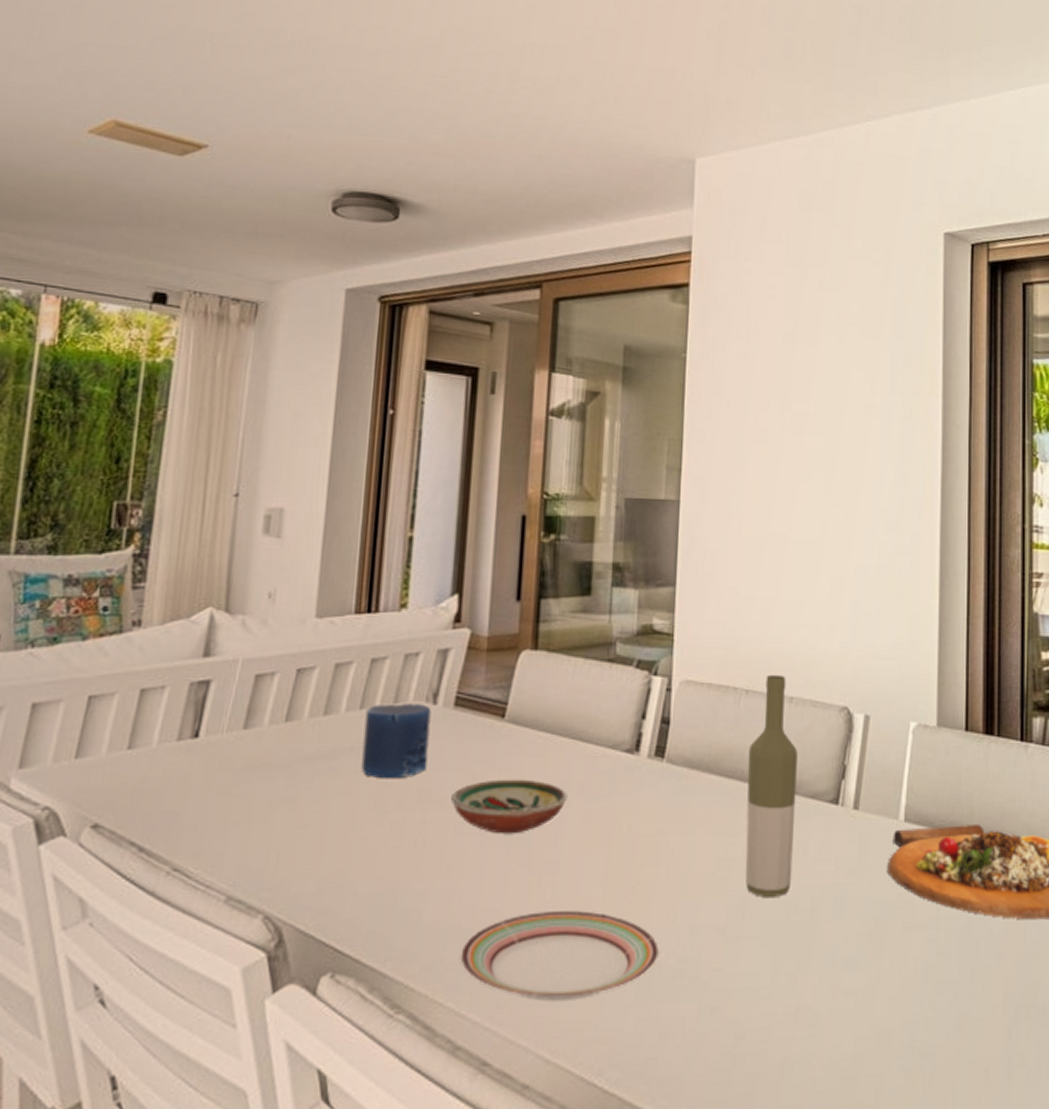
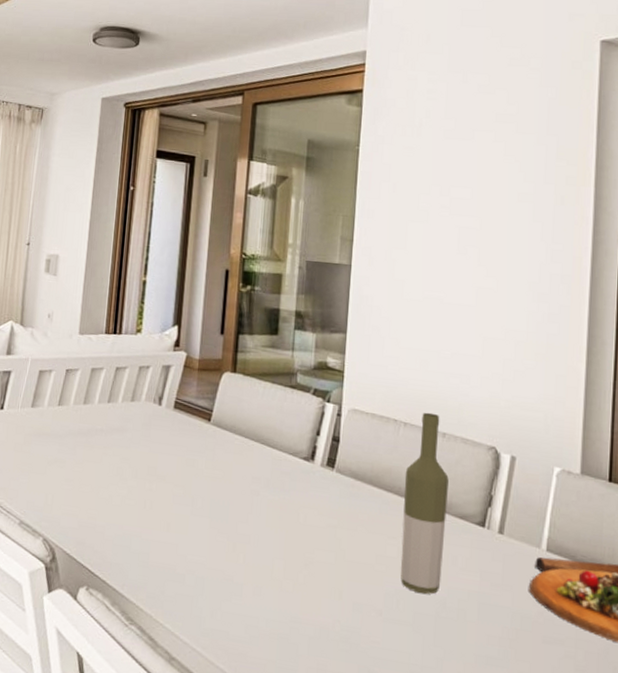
candle: present [361,704,431,779] -> none [108,401,157,456]
decorative bowl: present [451,779,568,834] -> none [171,466,257,509]
plate: present [460,911,660,1000] -> none [175,570,328,642]

